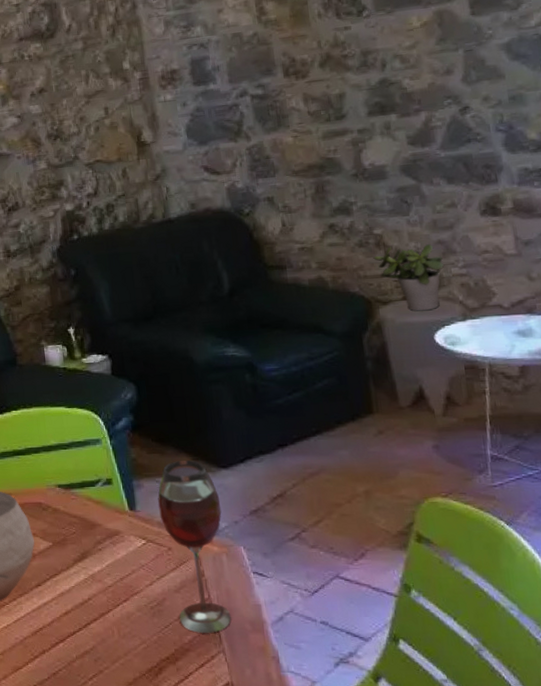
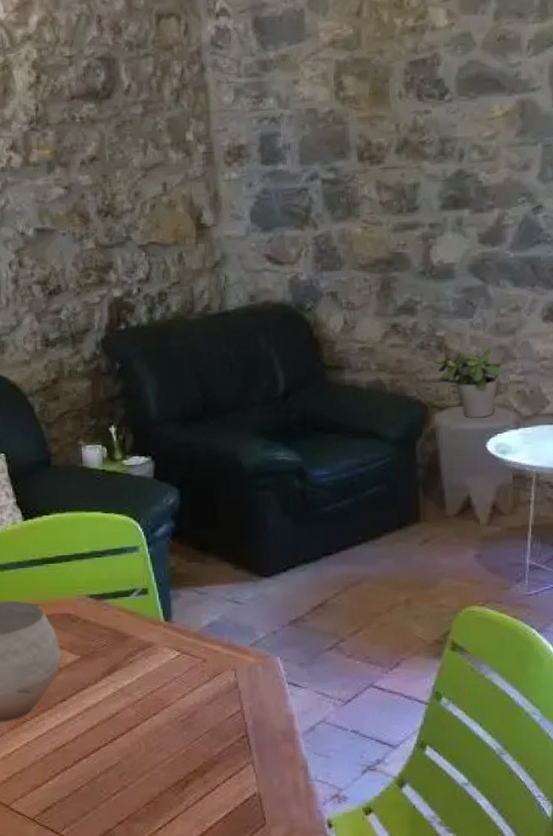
wineglass: present [158,460,232,633] -> none [195,568,263,745]

